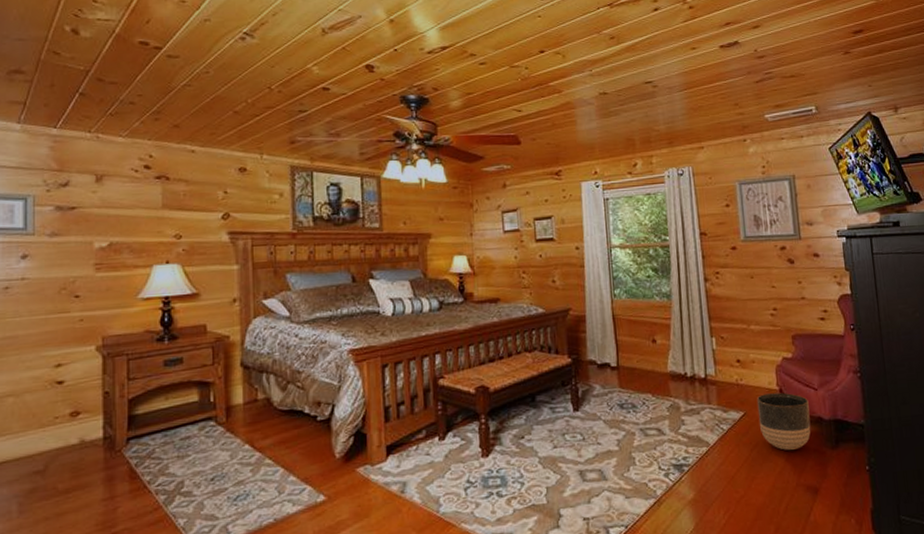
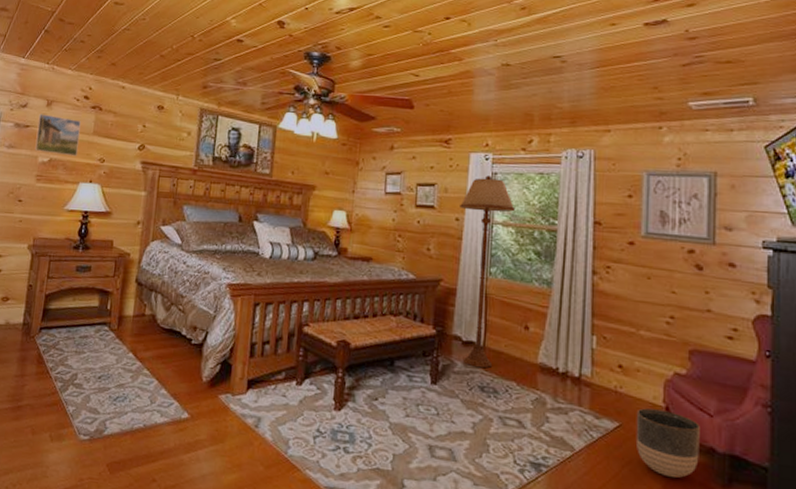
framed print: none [87,191,145,237] -> present [34,114,81,157]
floor lamp: none [578,202,630,387] -> present [460,175,516,368]

